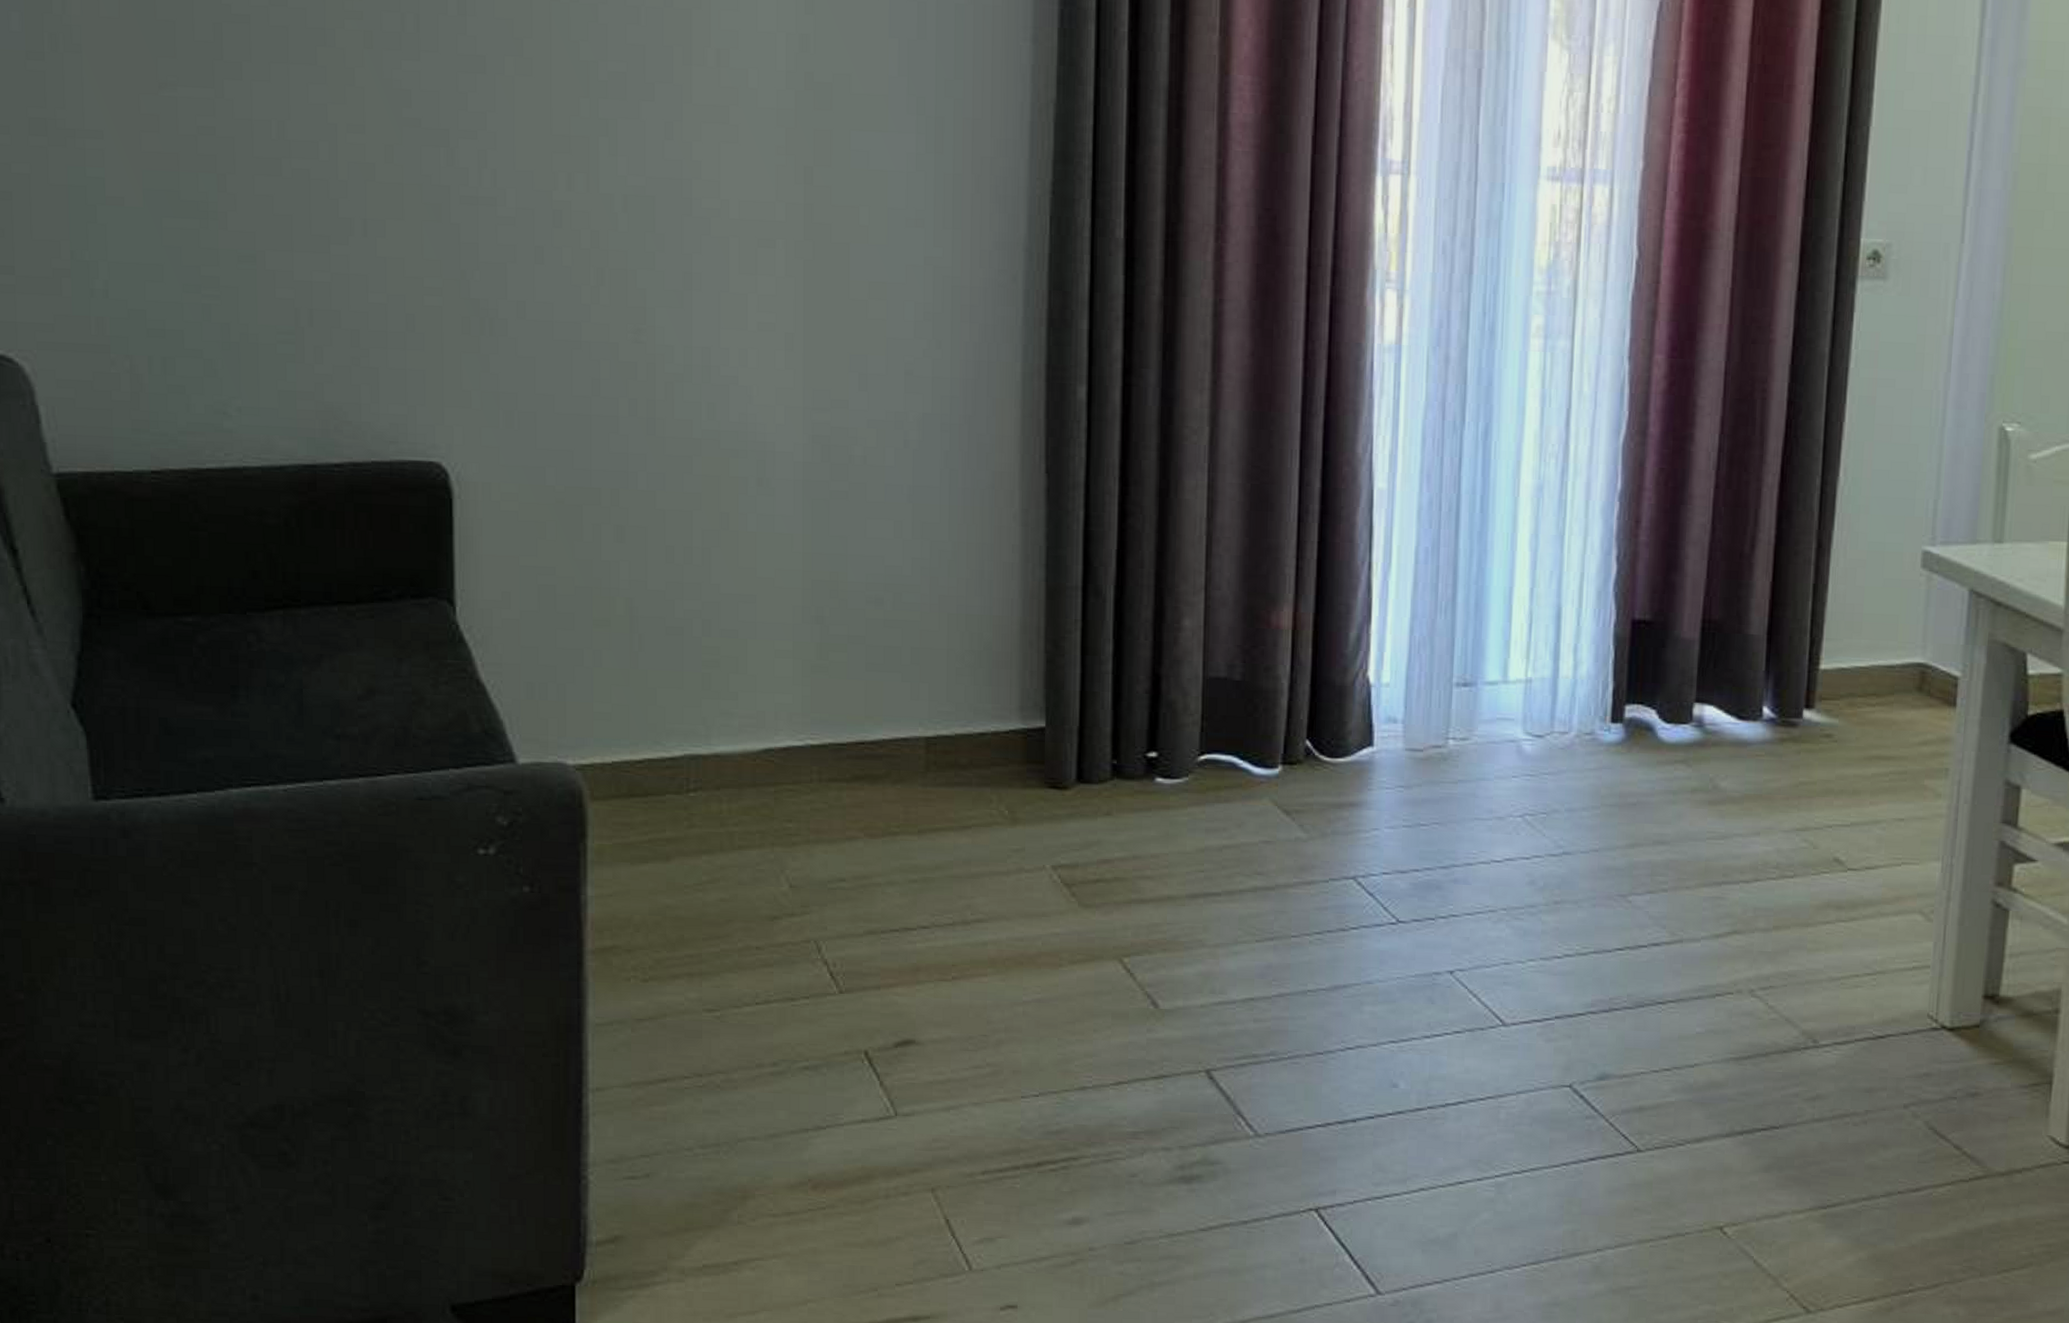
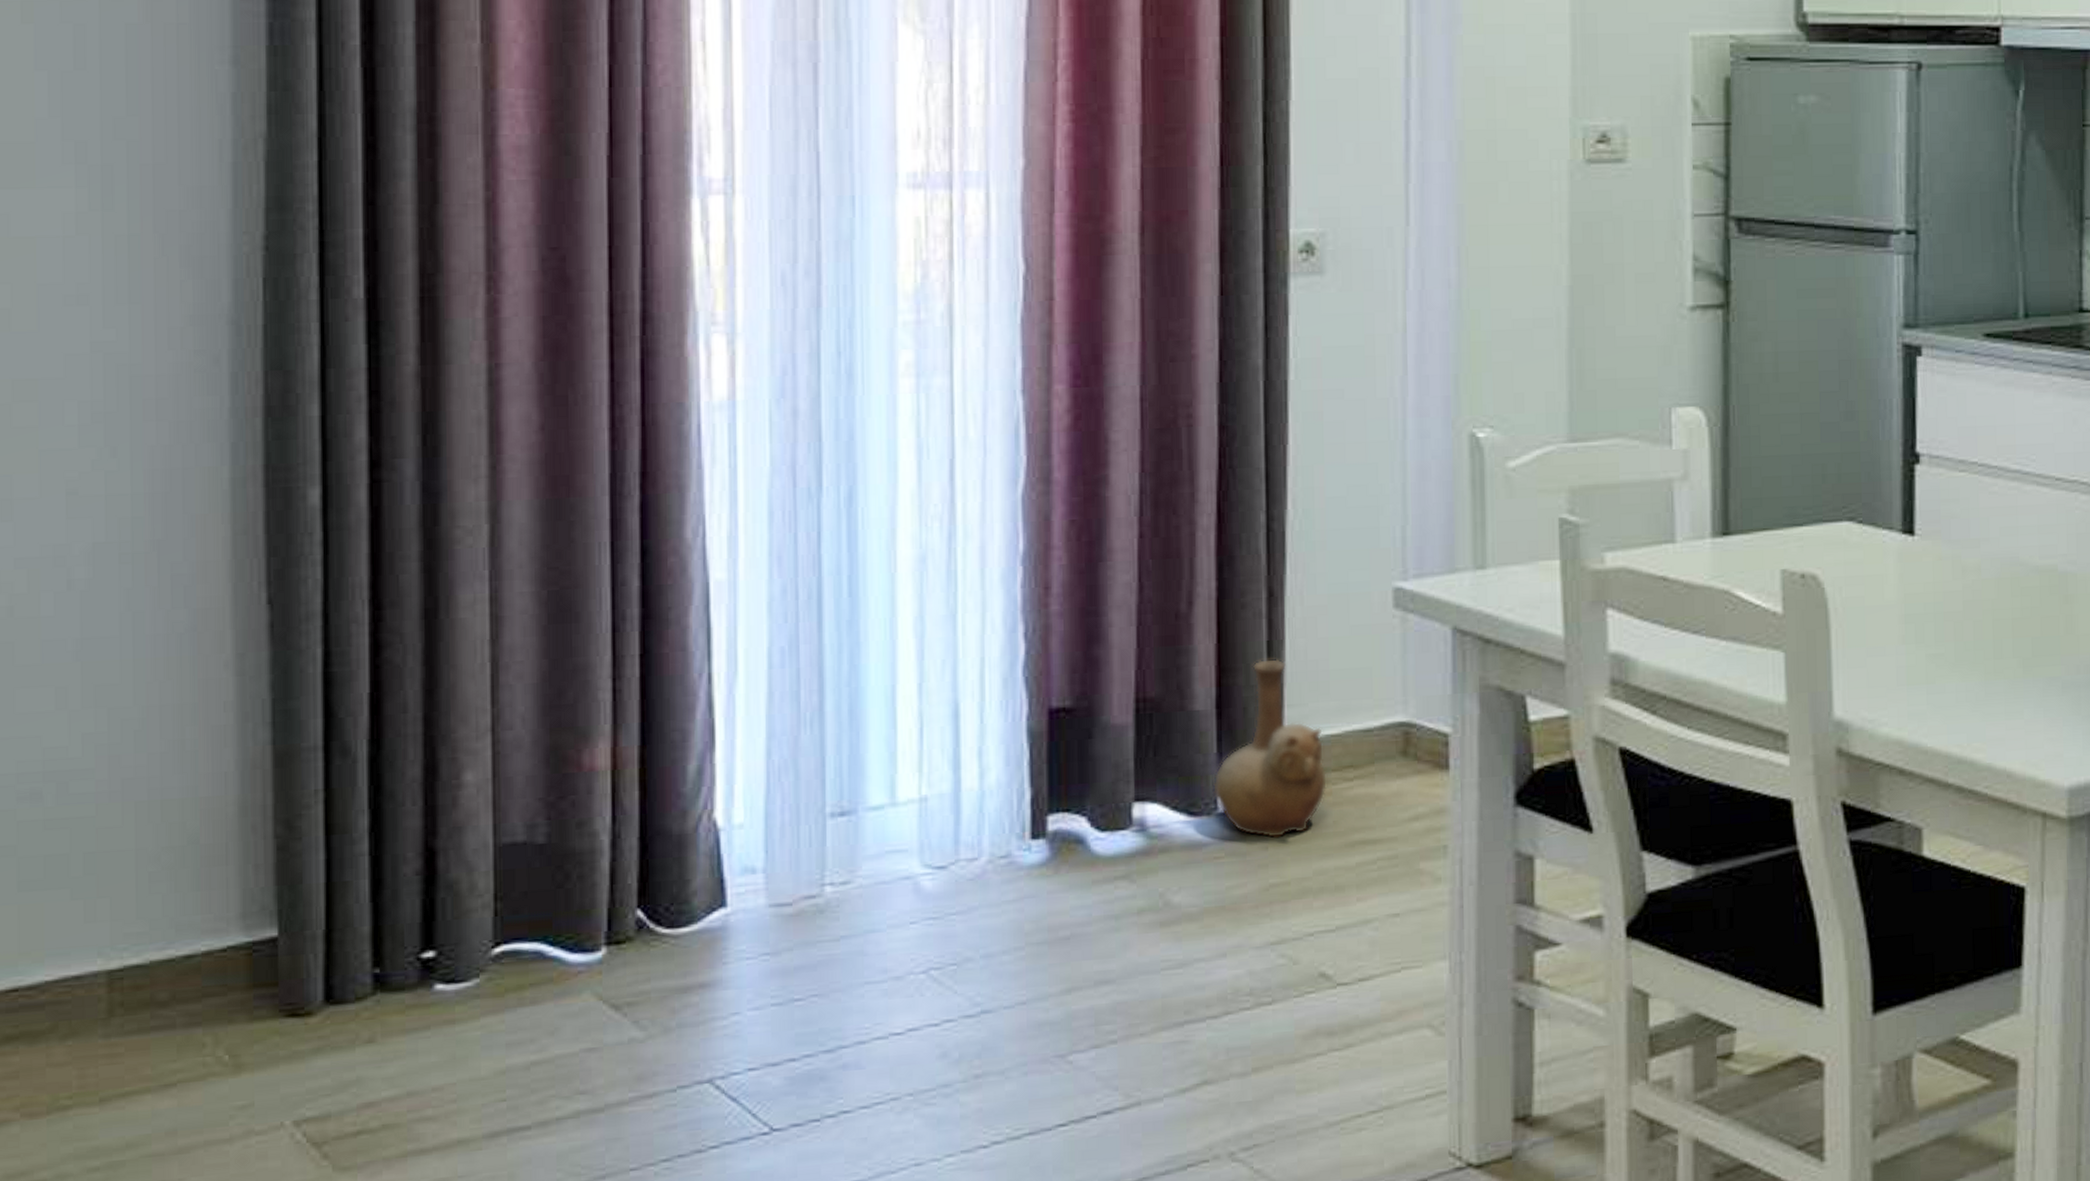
vase: none [1759,598,1854,746] -> present [1213,658,1328,839]

